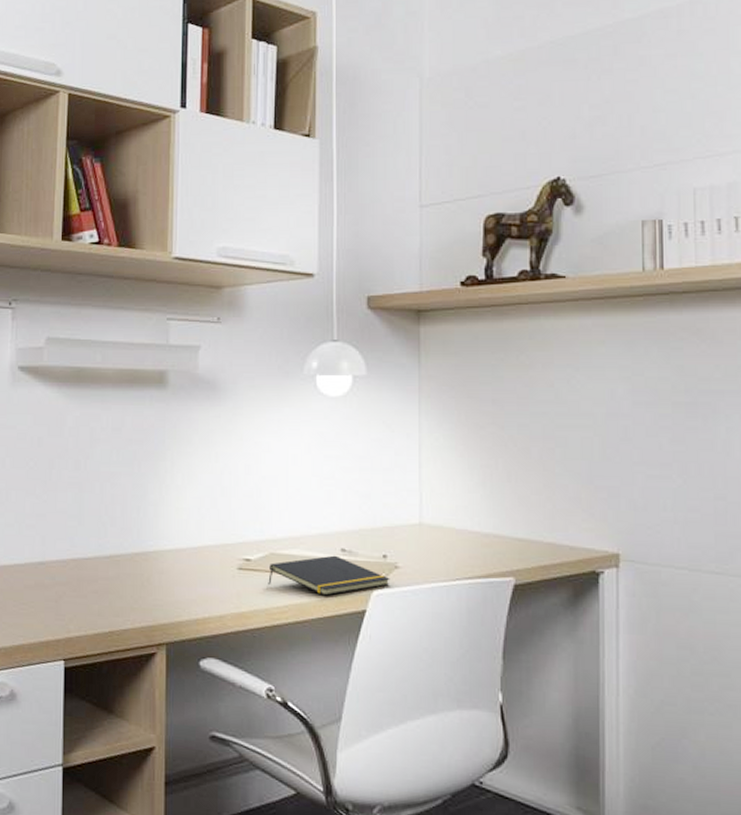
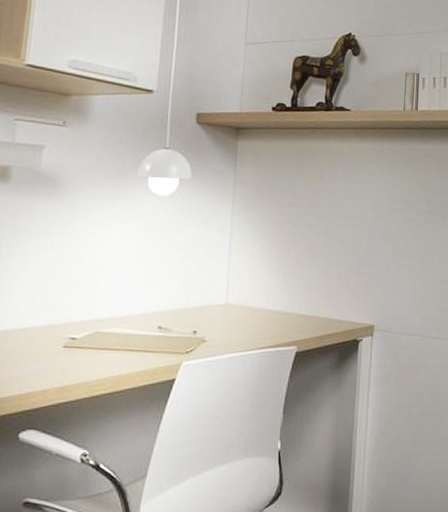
notepad: present [268,555,390,596] -> none [90,332,198,368]

